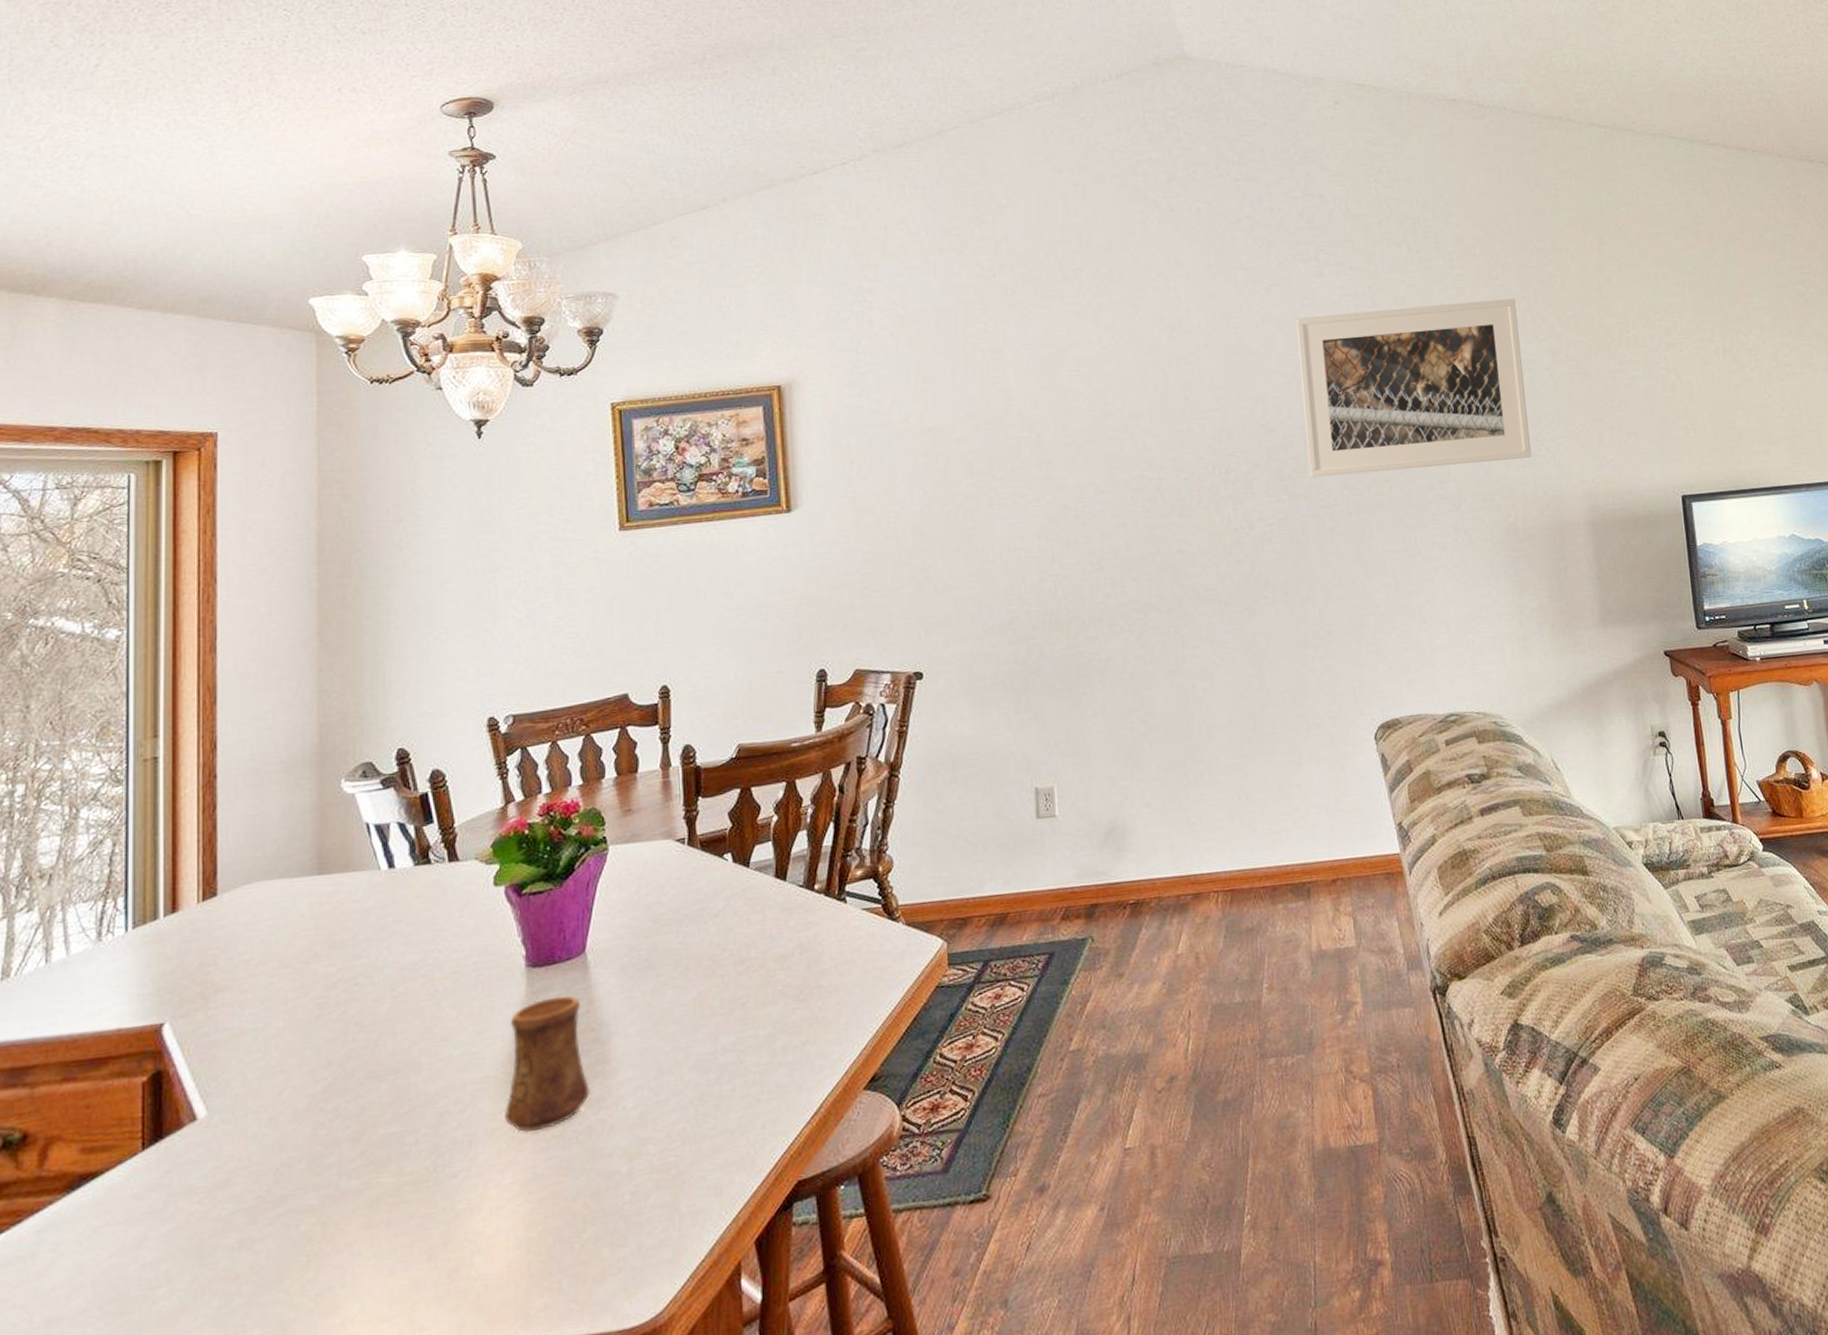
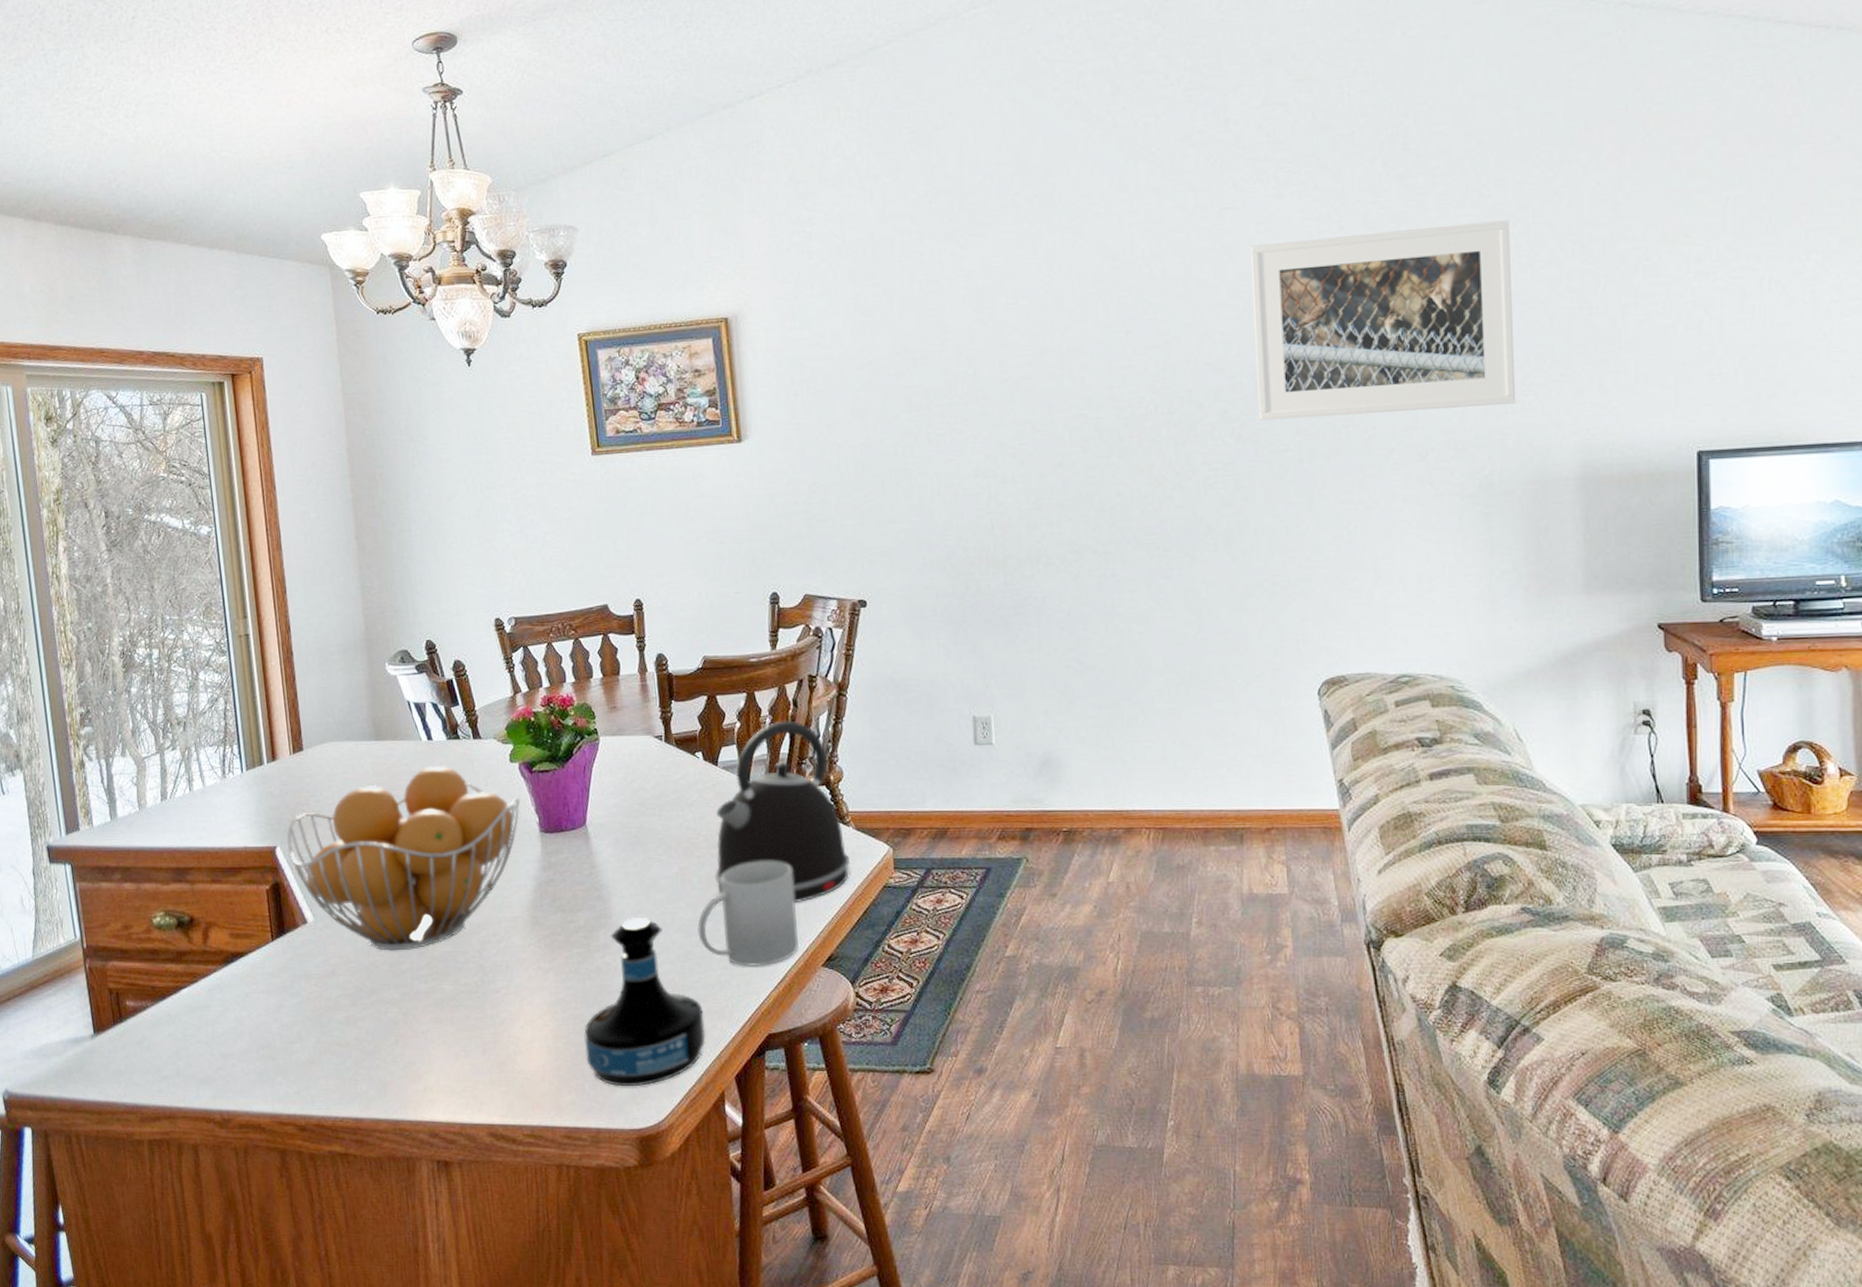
fruit basket: none [180,898,504,1143] -> present [286,766,521,951]
cup: present [505,995,590,1132] -> none [531,859,597,964]
tequila bottle: none [566,1057,721,1278] -> present [584,917,706,1087]
mug: none [717,971,837,1102] -> present [697,861,798,966]
kettle: none [741,809,898,1018] -> present [715,720,850,902]

